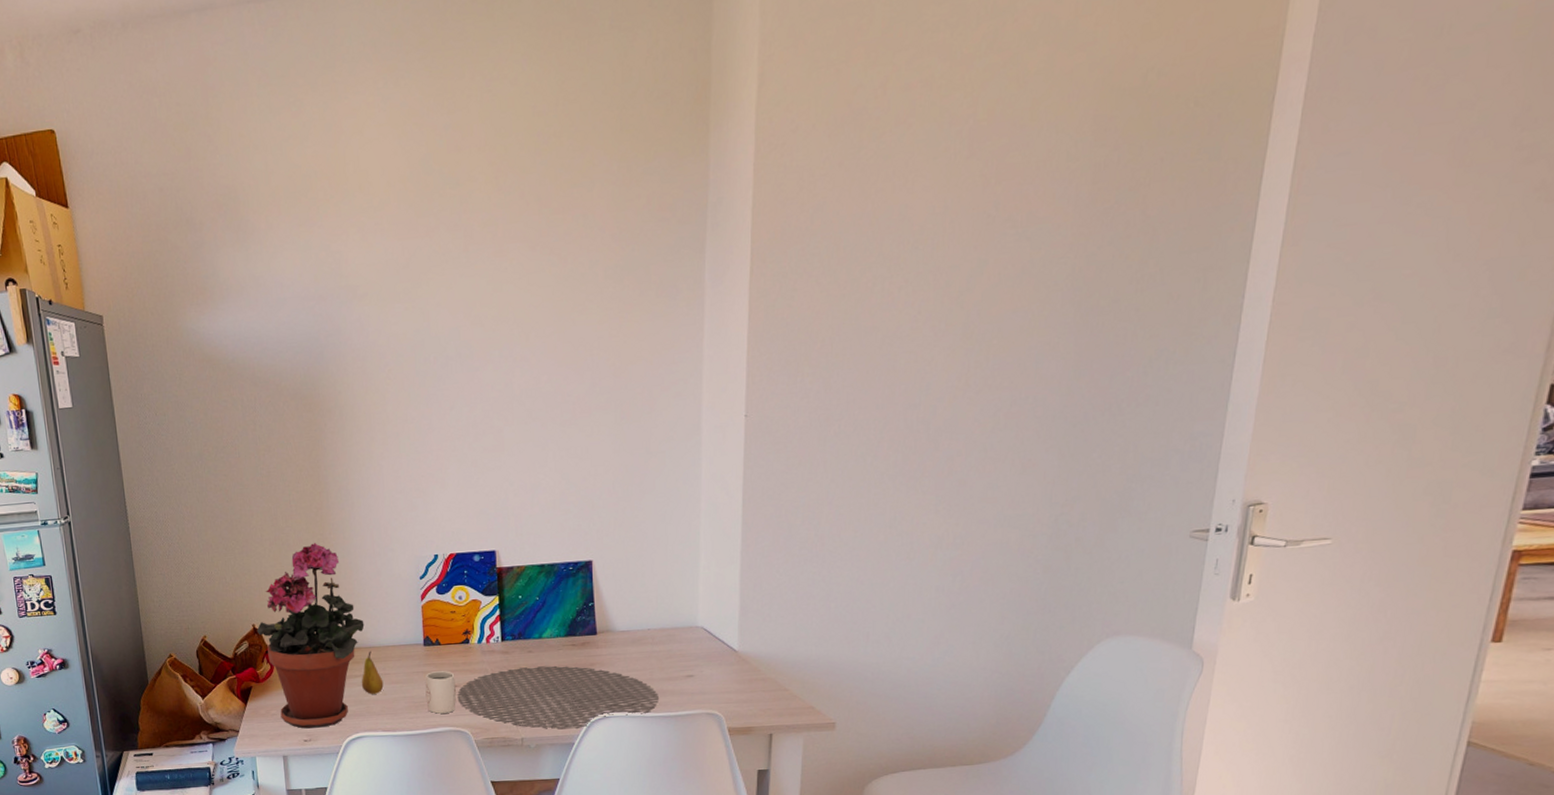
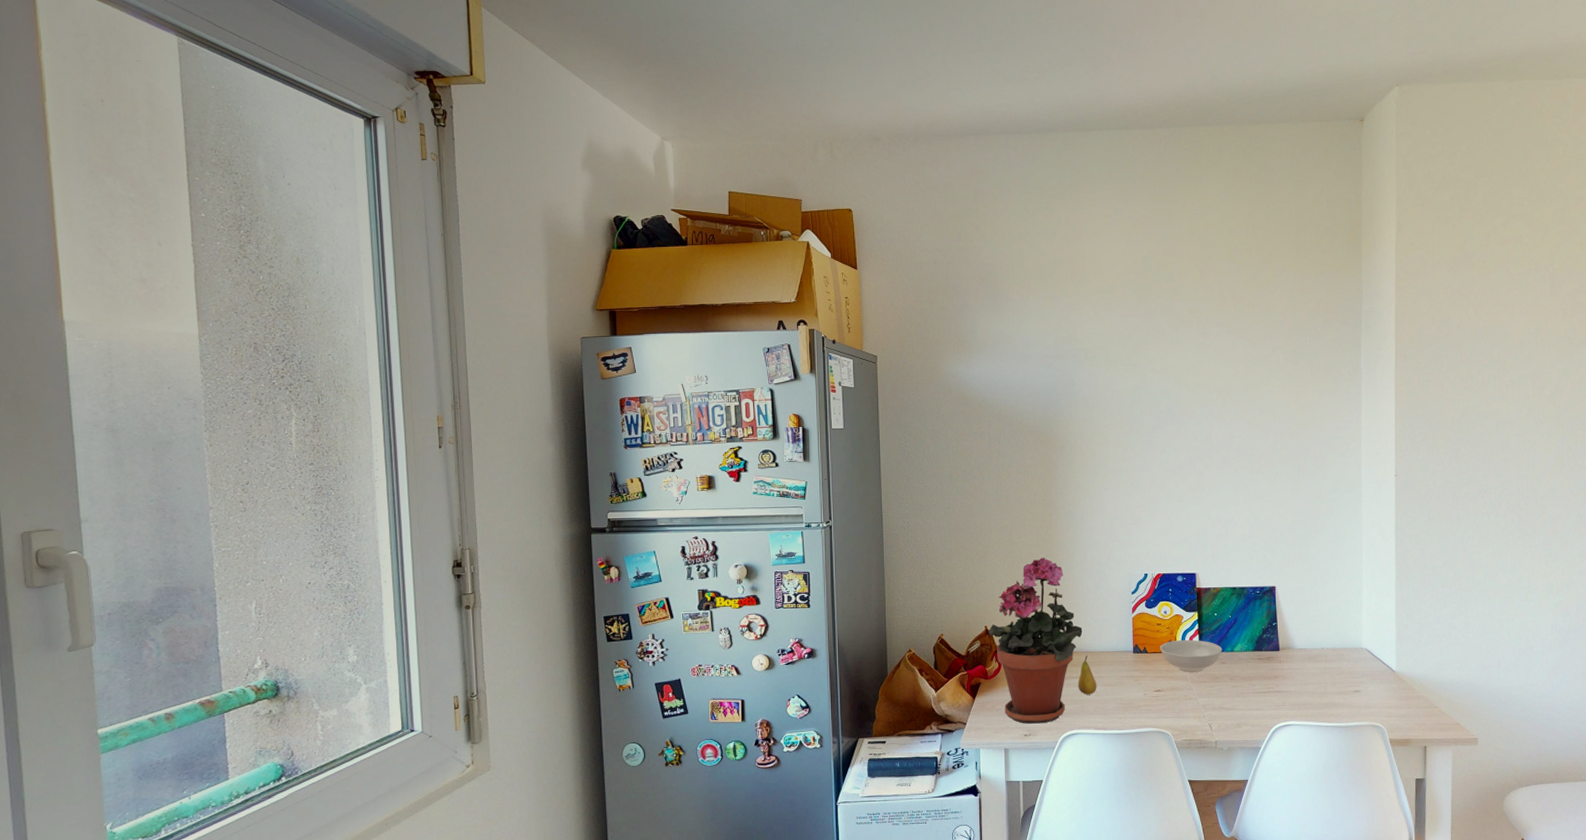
mug: present [425,671,456,714] -> none [1133,676,1160,715]
bowl: none [454,627,528,664] -> present [1159,639,1222,672]
place mat: present [457,666,659,729] -> none [1161,676,1331,734]

